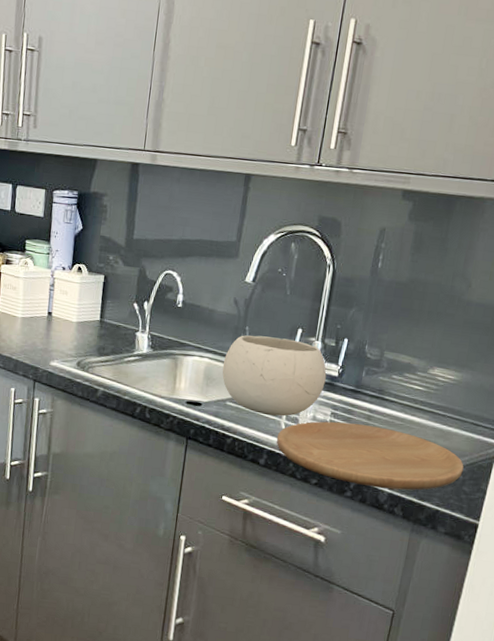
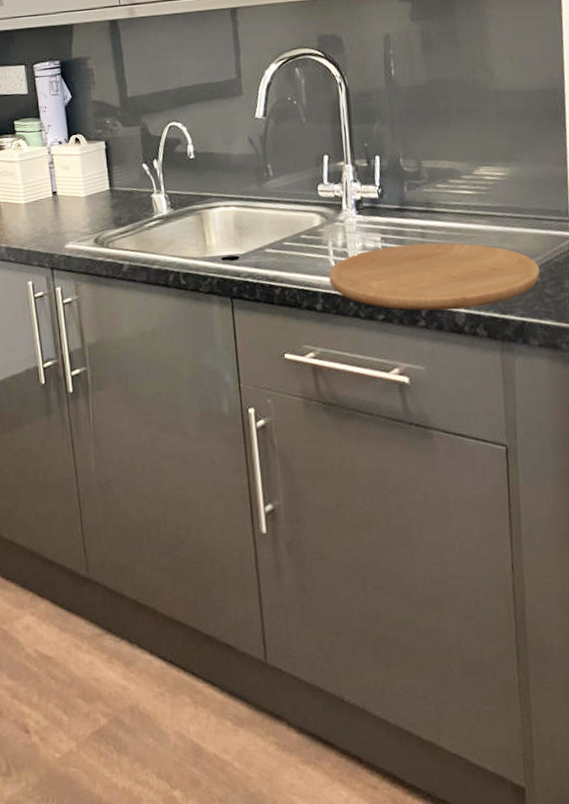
bowl: present [222,335,327,416] -> none [251,168,367,255]

